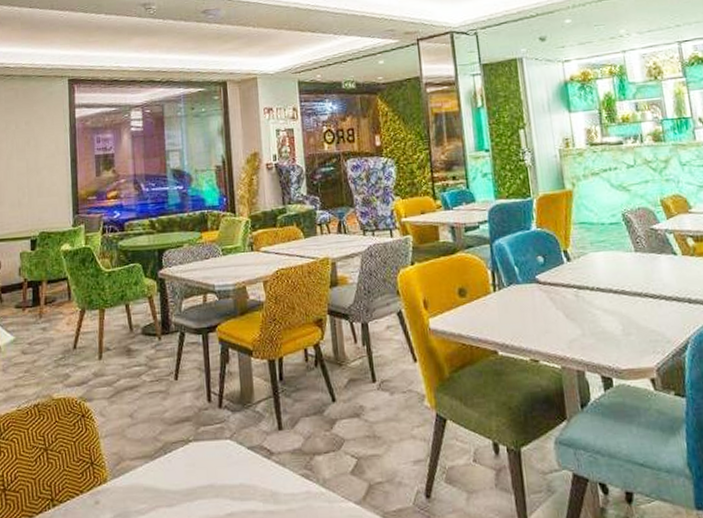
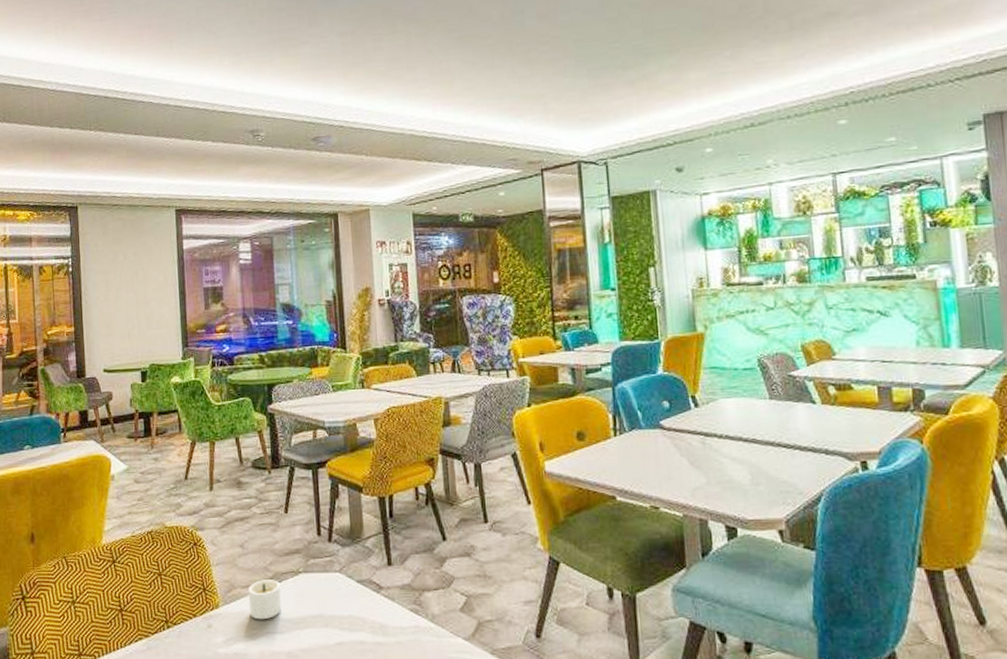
candle: none [137,450,171,493] -> present [248,580,281,620]

